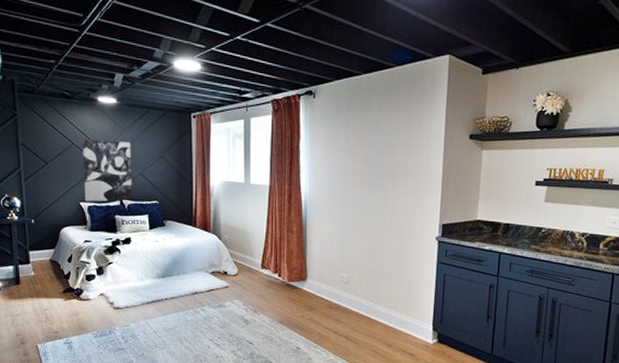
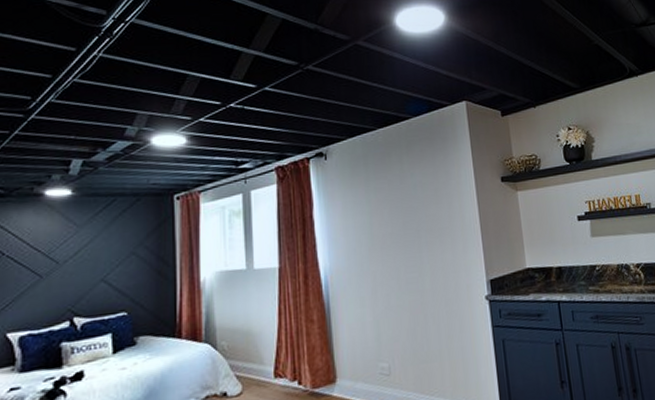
wall art: present [83,139,132,202] -> none [14,241,90,331]

